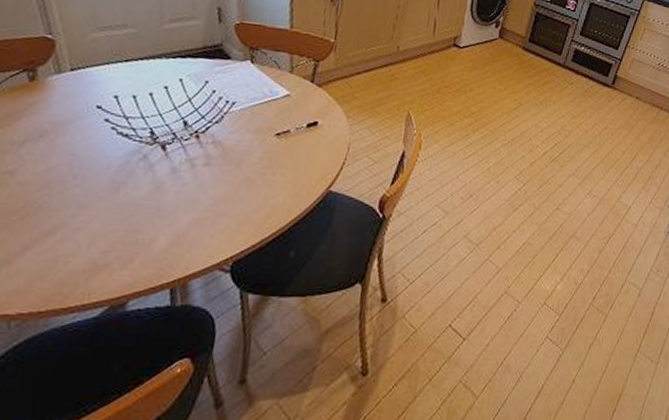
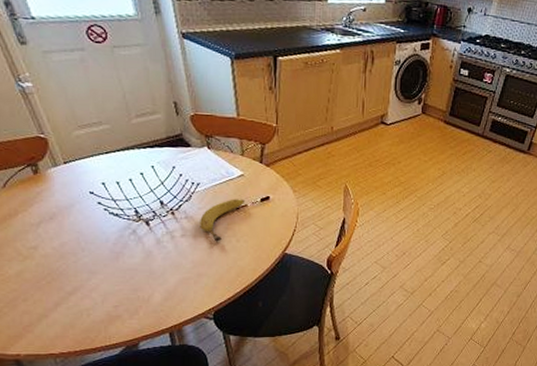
fruit: none [228,122,287,174] -> present [200,199,244,242]

